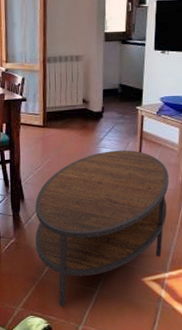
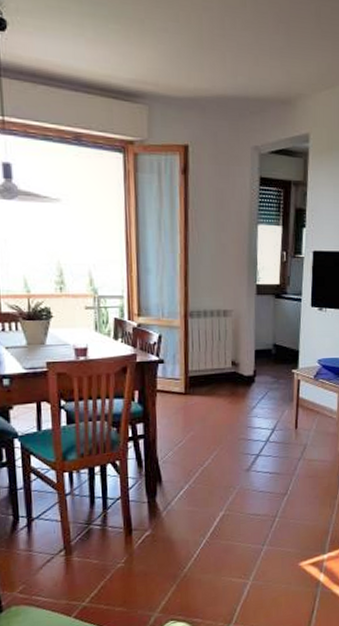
coffee table: present [35,150,169,307] -> none [176,419,327,606]

